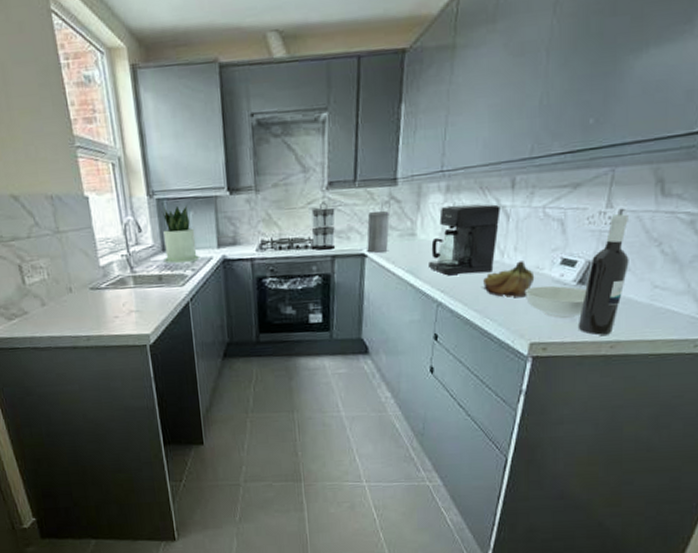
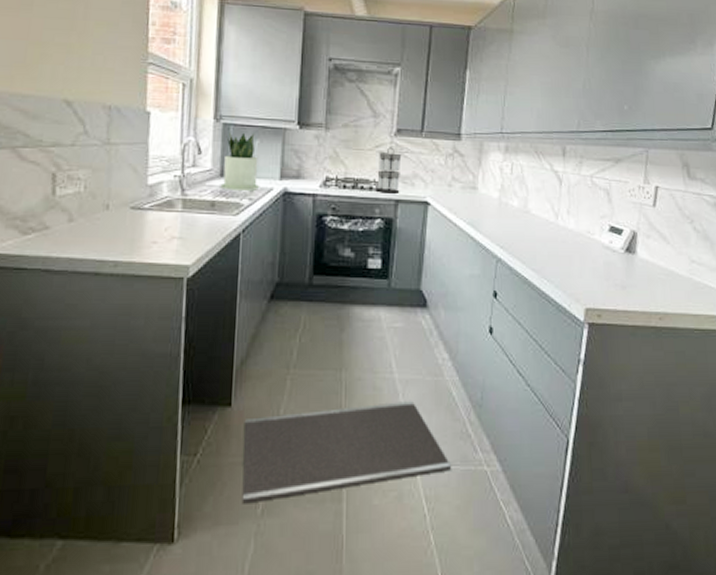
door mat: none [215,434,396,514] -> present [242,401,451,504]
canister: present [367,210,390,253] -> none [430,161,453,202]
coffee maker: present [429,204,500,276] -> none [489,165,554,233]
fruit: present [480,261,535,298] -> none [537,224,587,261]
bowl: present [524,285,587,319] -> none [578,251,634,286]
wine bottle: present [578,214,629,336] -> none [628,190,668,306]

